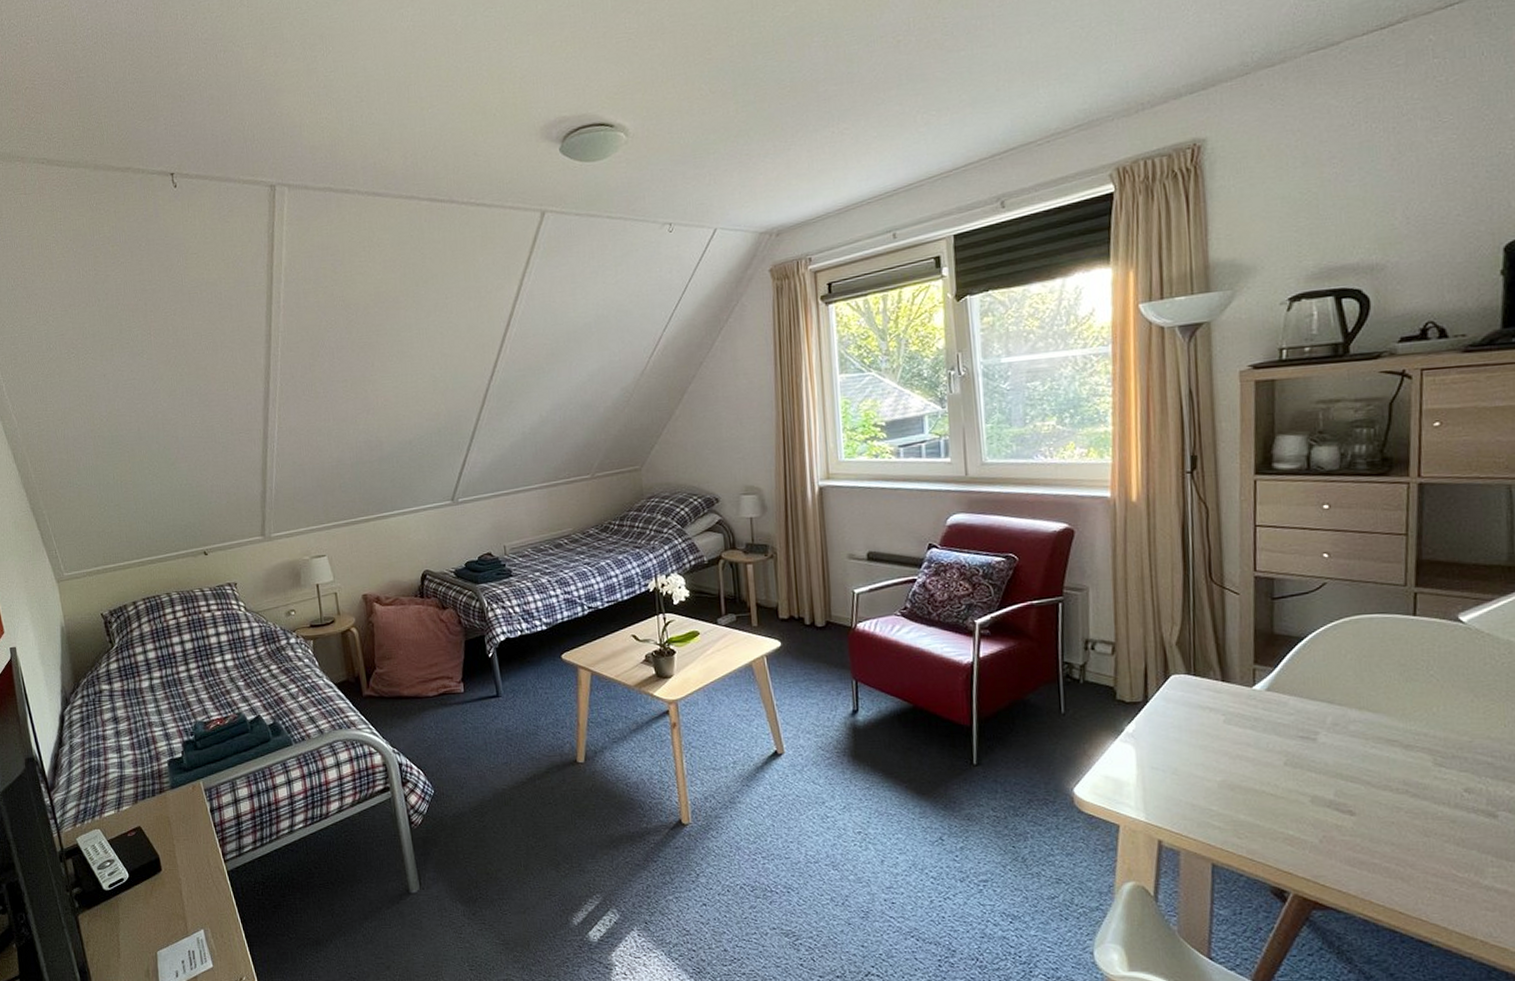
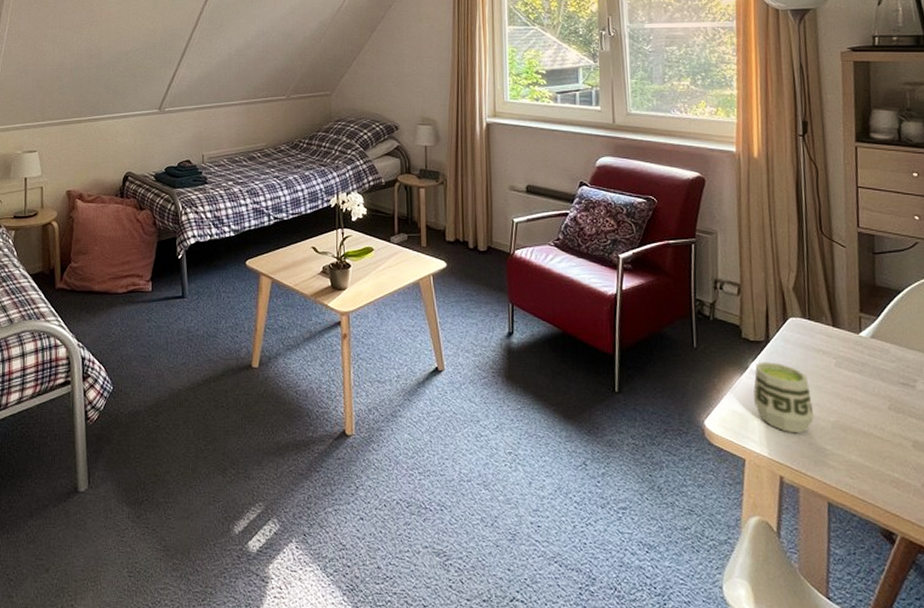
cup: none [1128,723,1199,796] -> present [753,361,815,434]

